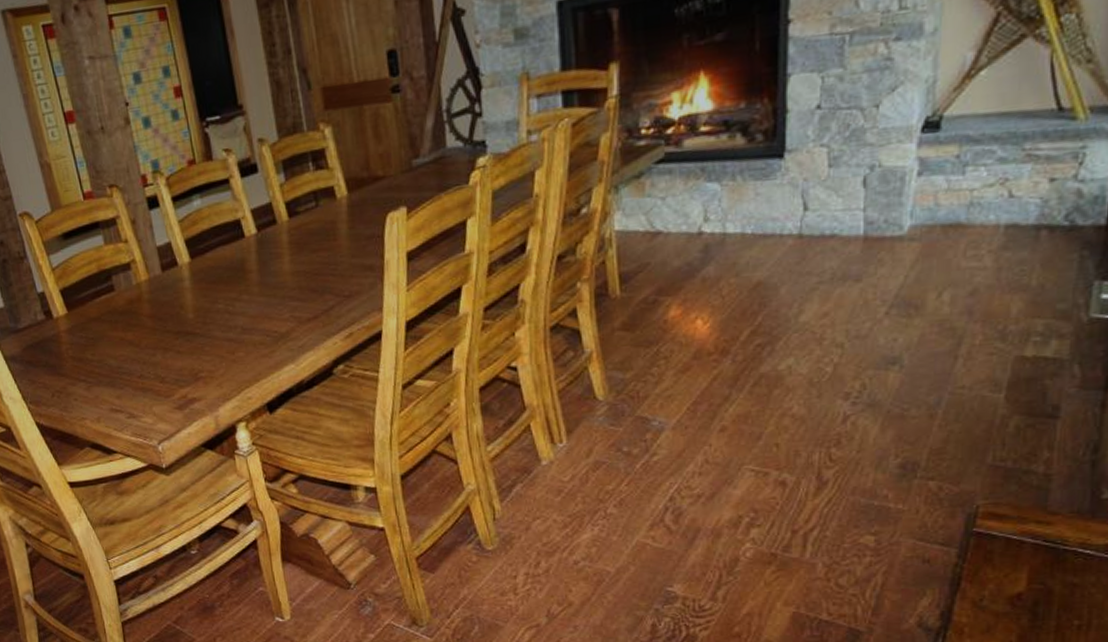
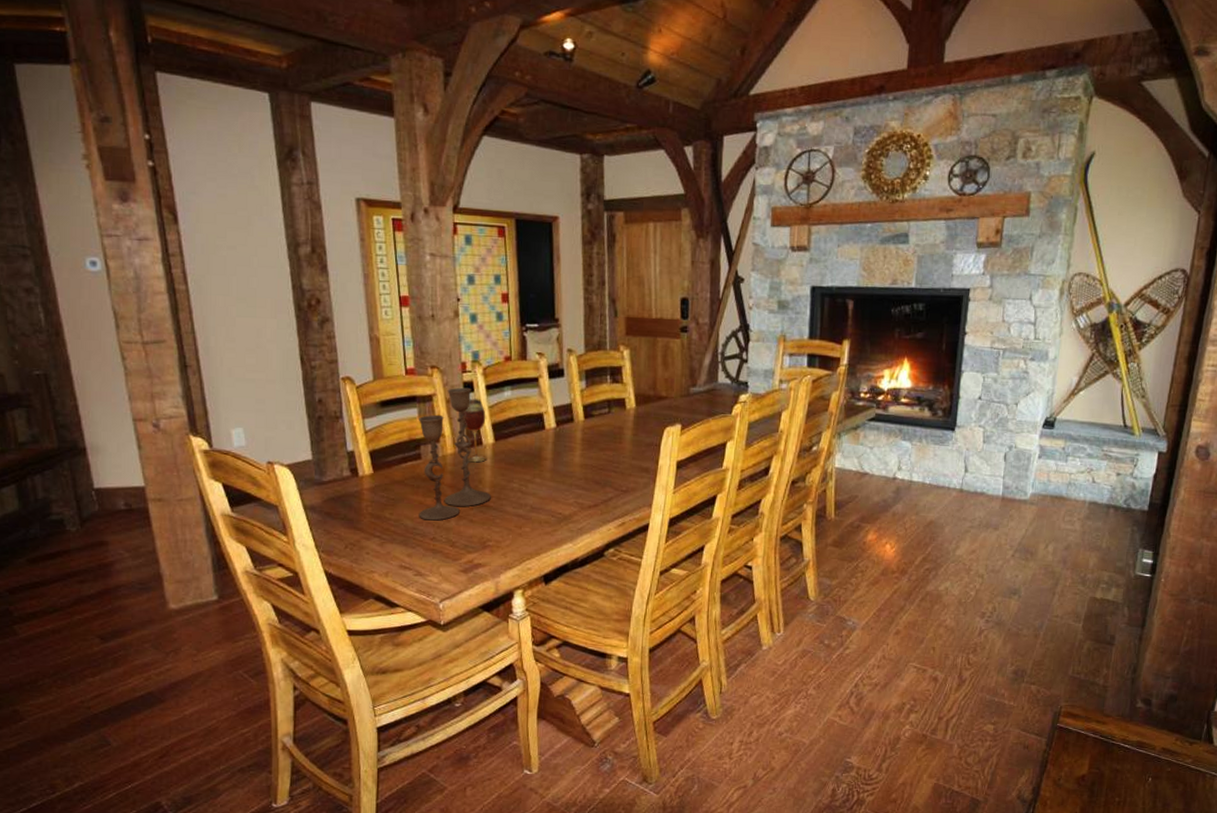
candlestick: none [104,203,196,357] -> present [418,387,491,521]
wineglass: none [151,214,185,287] -> present [463,399,487,463]

